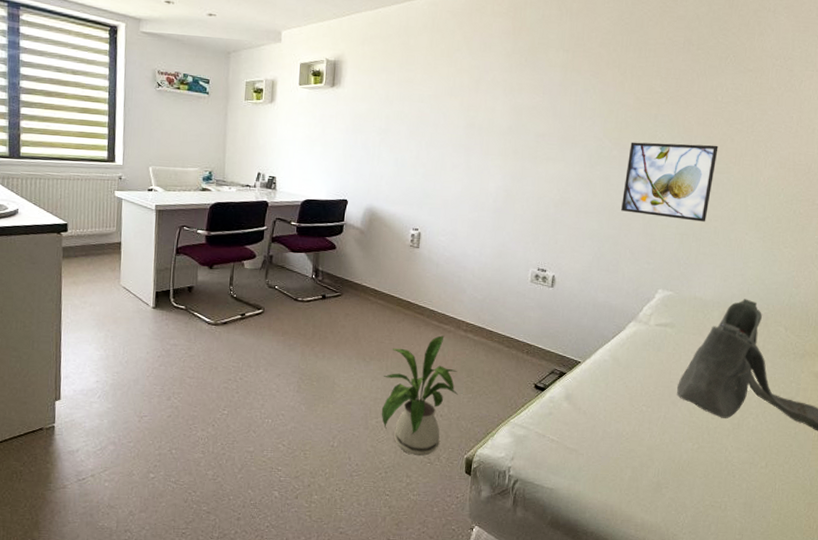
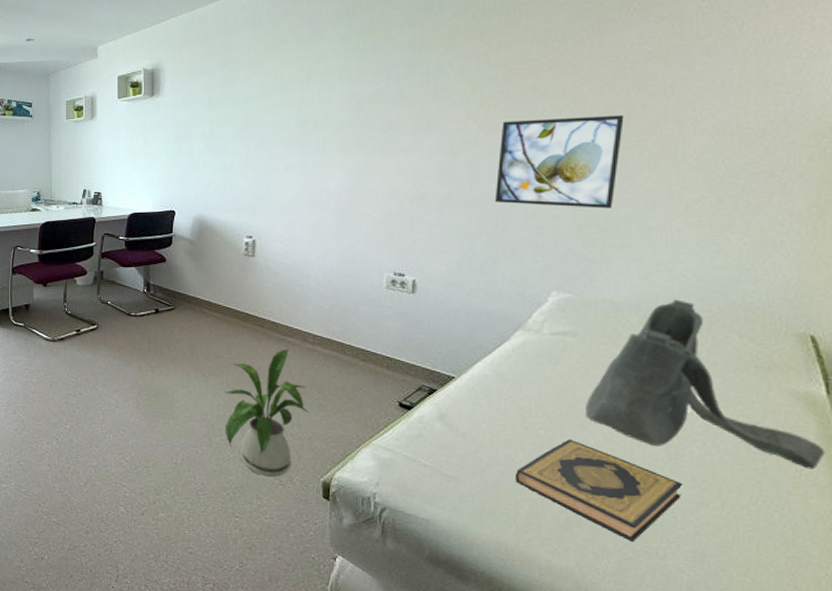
hardback book: none [622,414,741,498] -> present [515,438,682,542]

